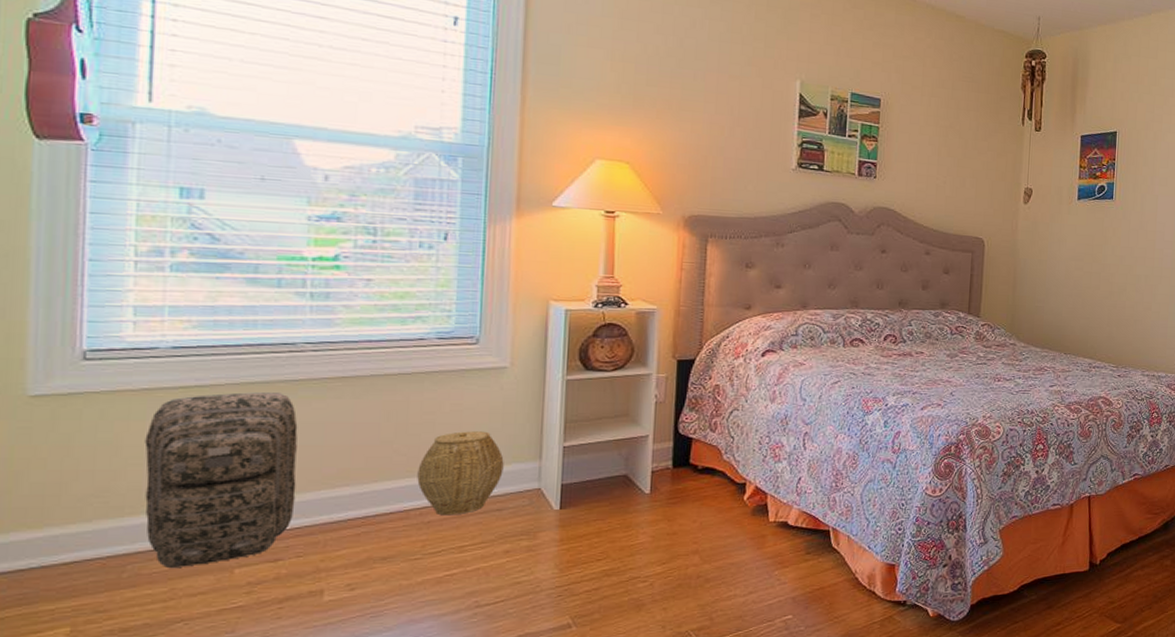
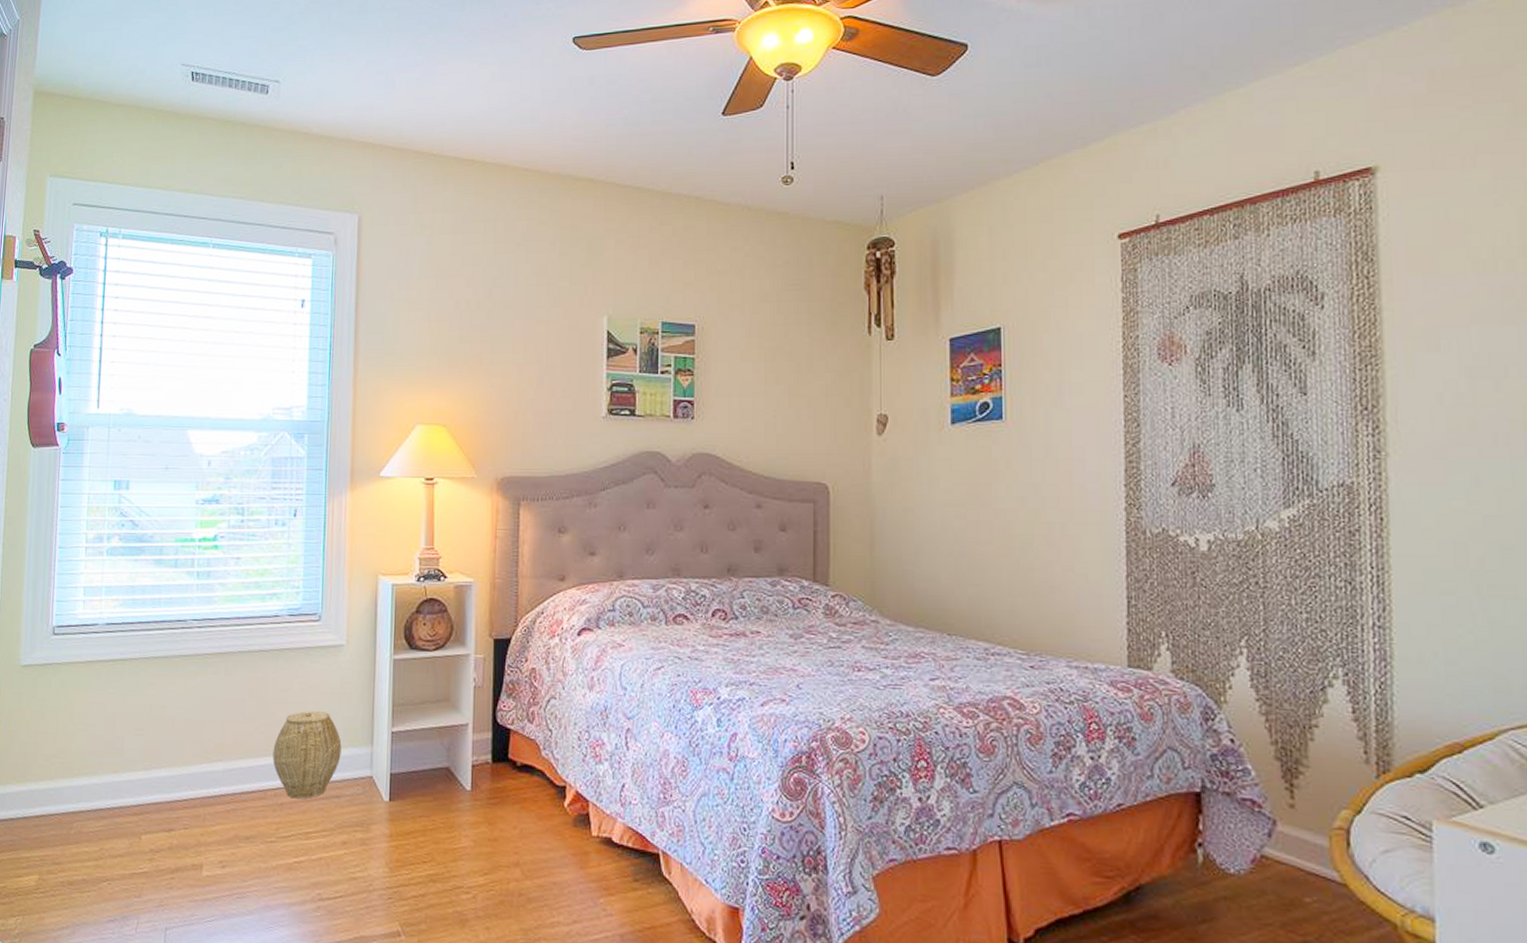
backpack: present [144,392,298,569] -> none [86,666,187,830]

